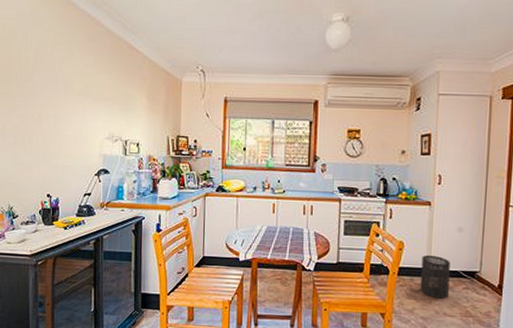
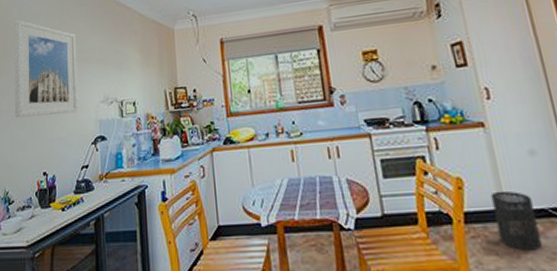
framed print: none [19,44,84,145] -> present [14,19,79,118]

